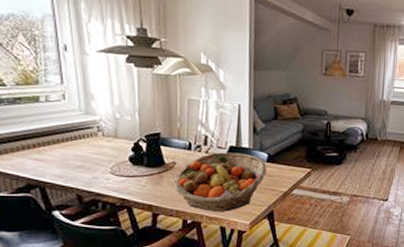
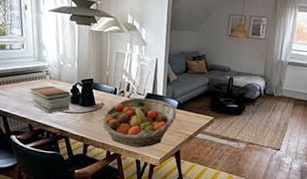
book stack: none [76,144,133,180] -> present [30,85,71,114]

